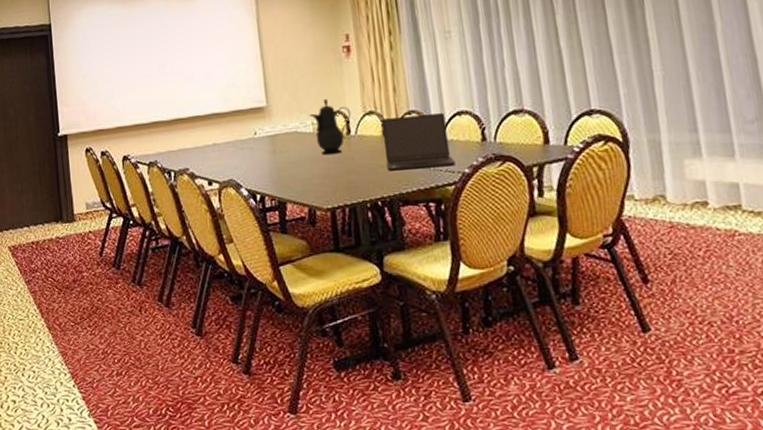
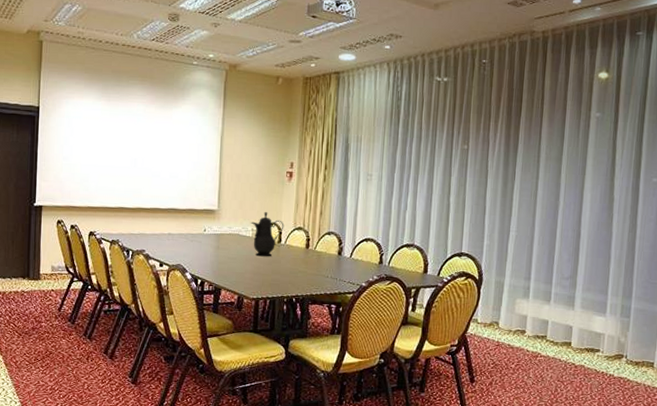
laptop: present [382,113,455,171] -> none [305,235,357,279]

